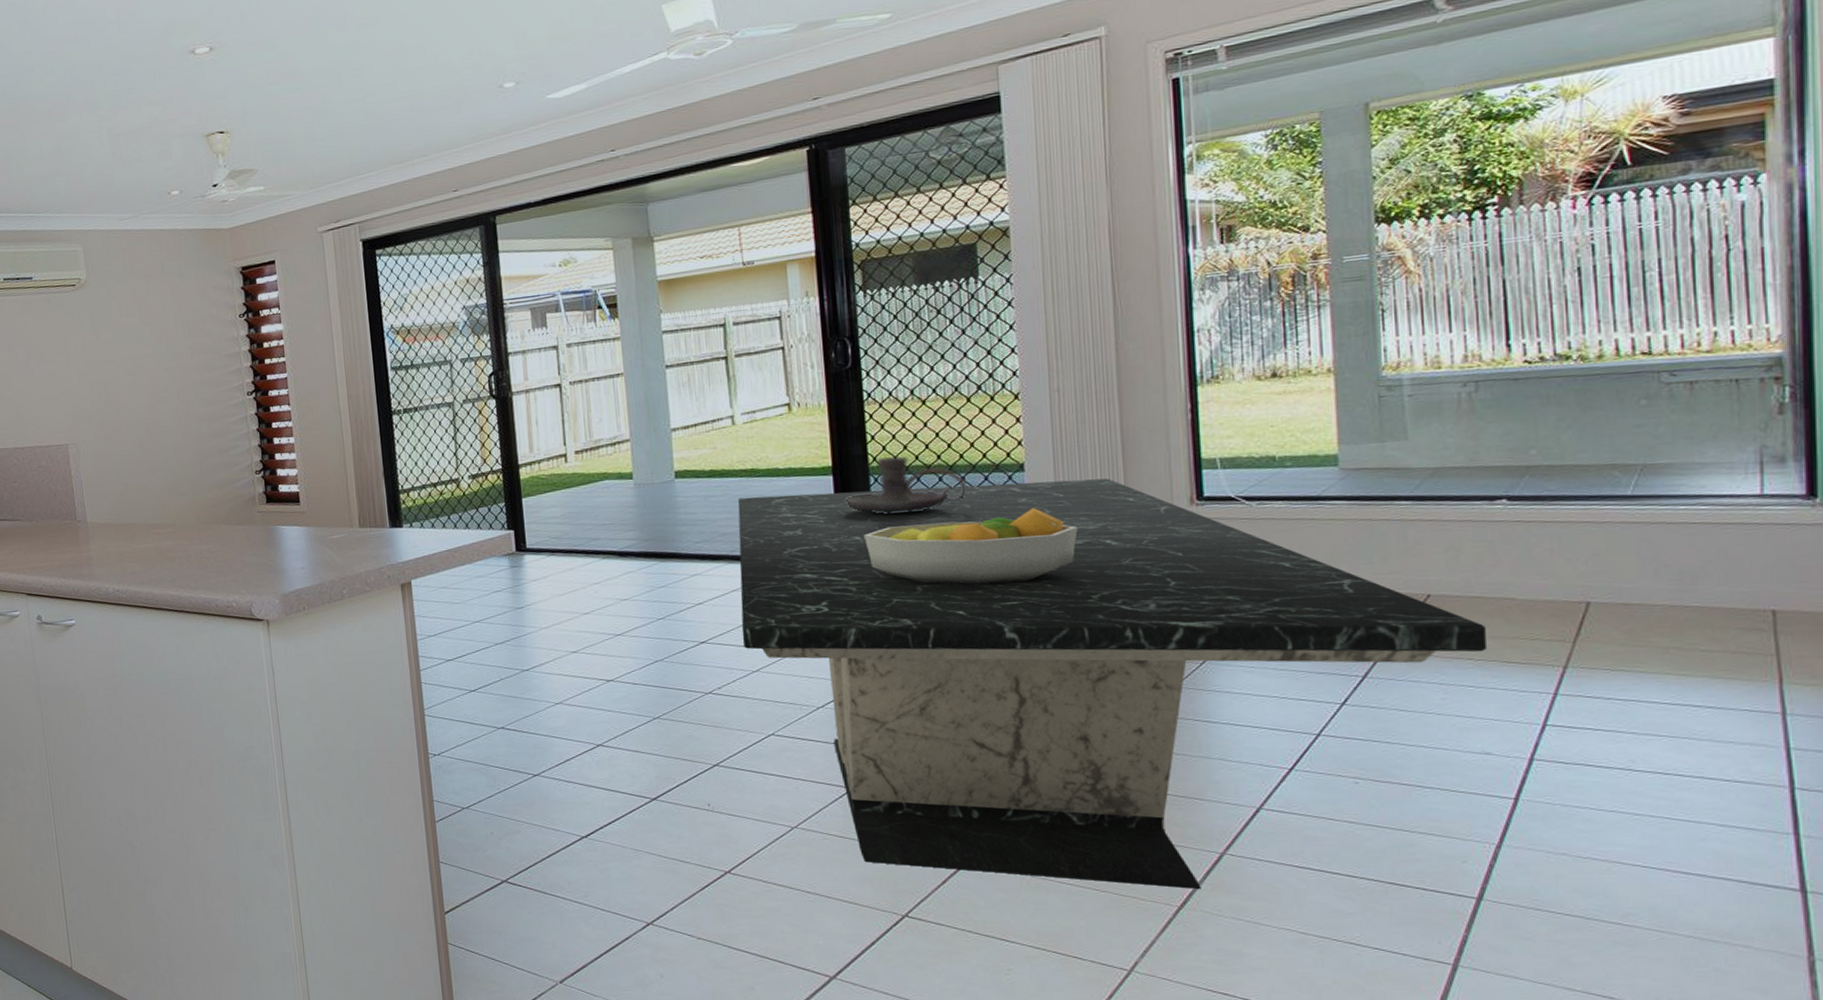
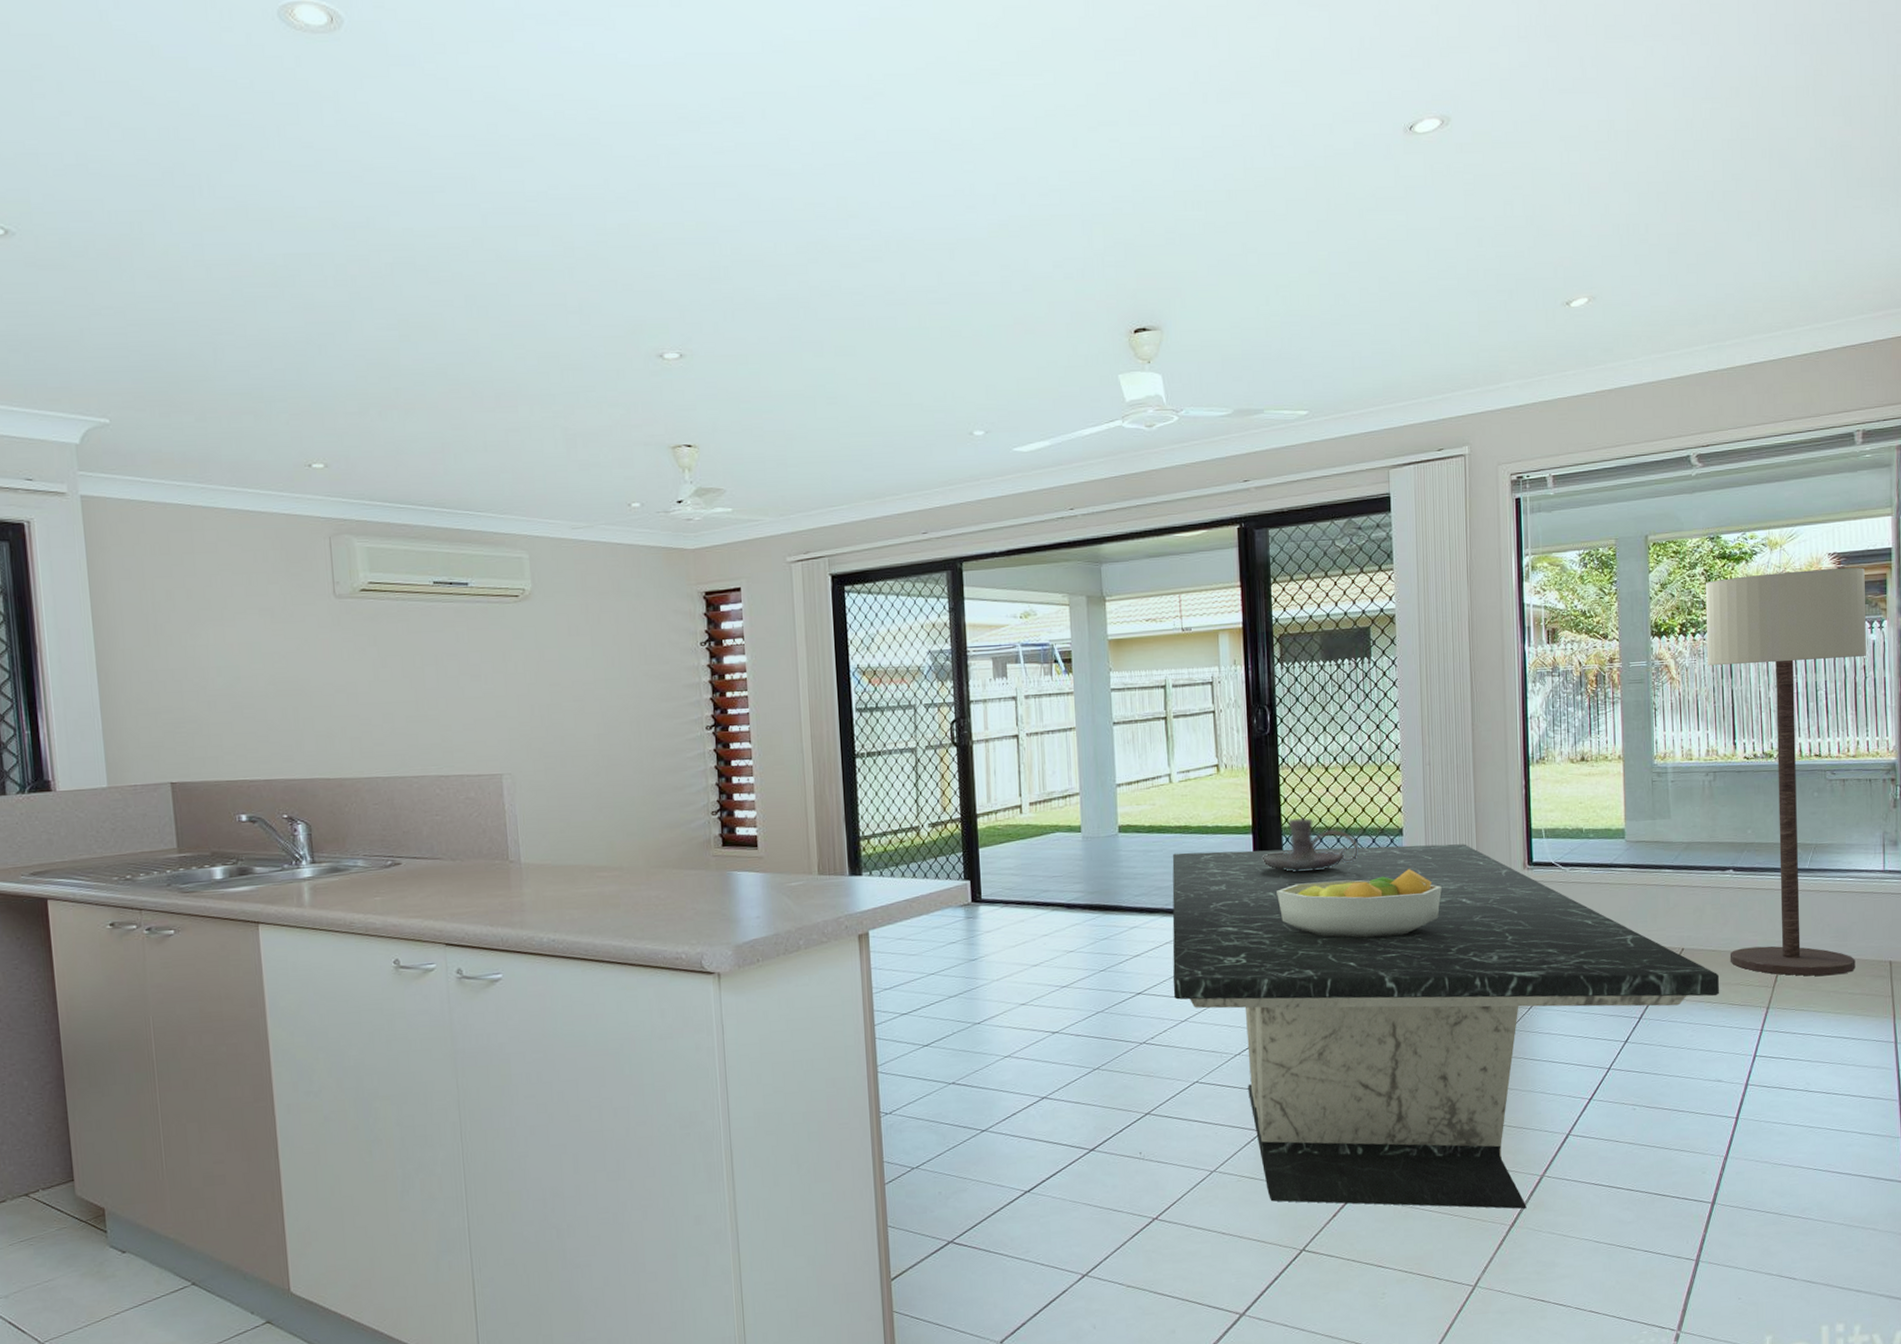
floor lamp: none [1459,109,1729,629] -> present [1705,567,1866,976]

